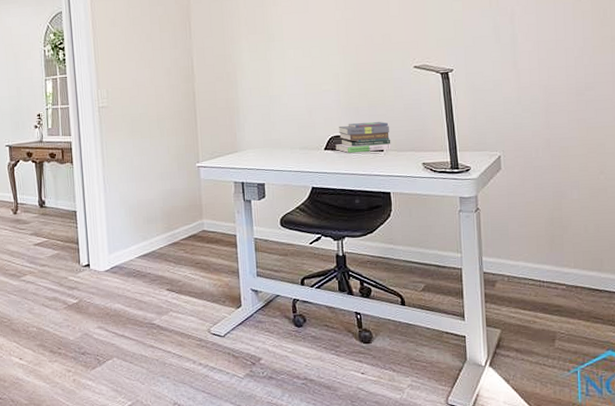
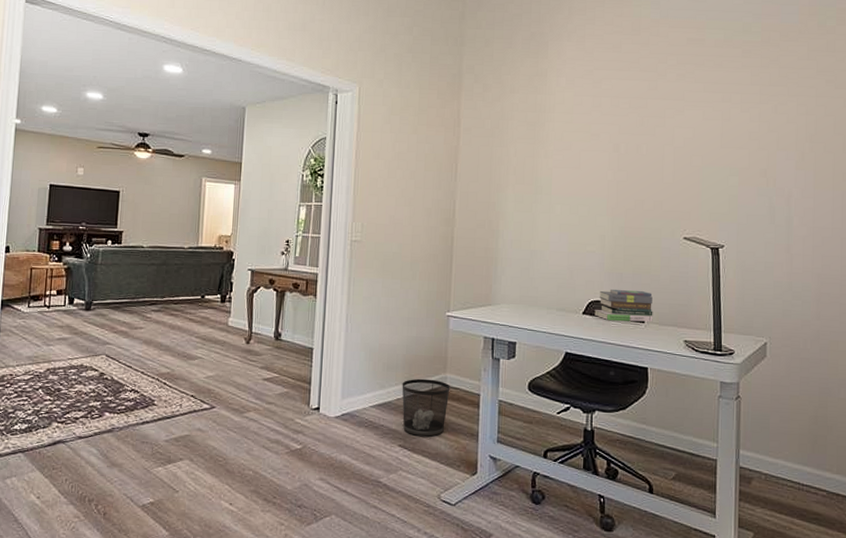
waste bin: none [163,226,208,279] -> present [402,378,450,437]

